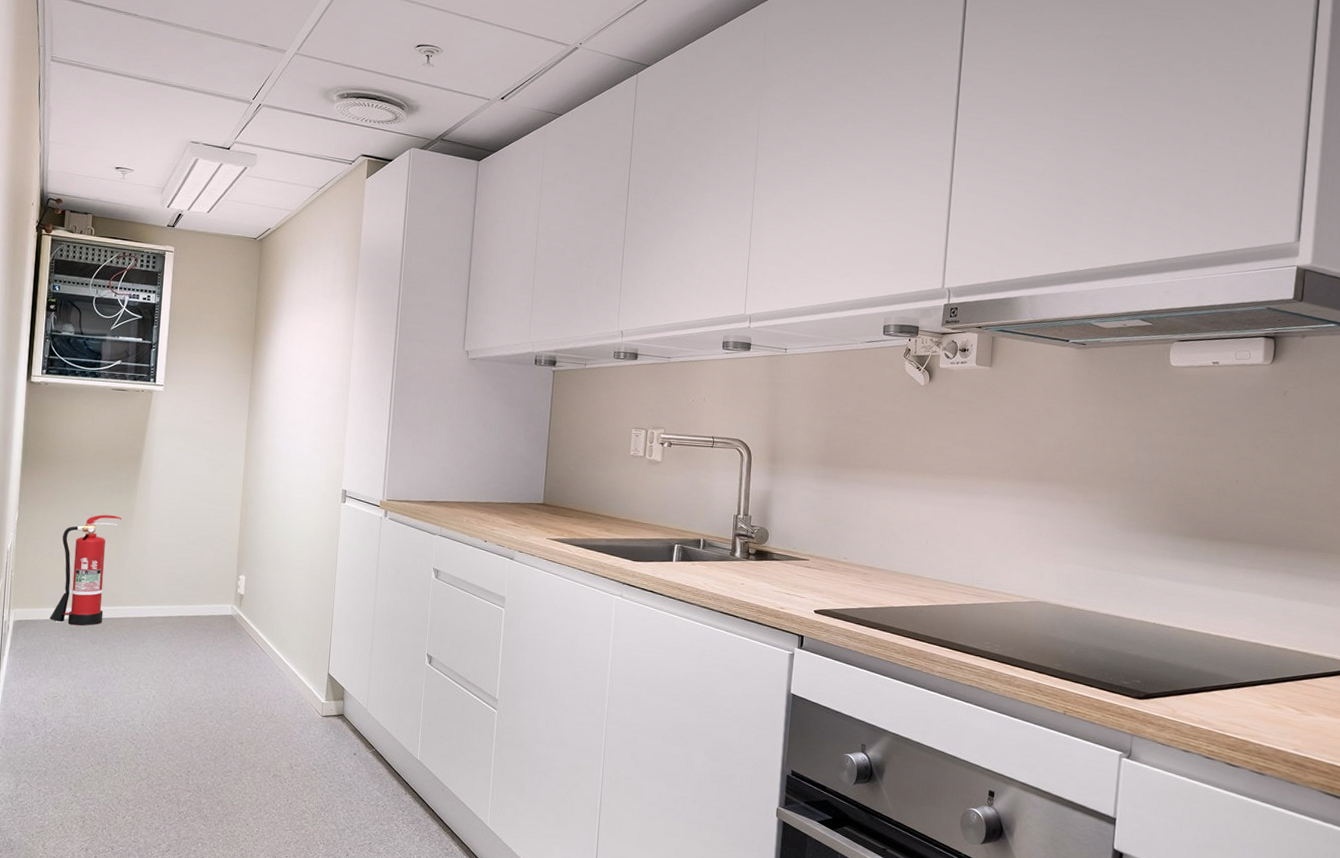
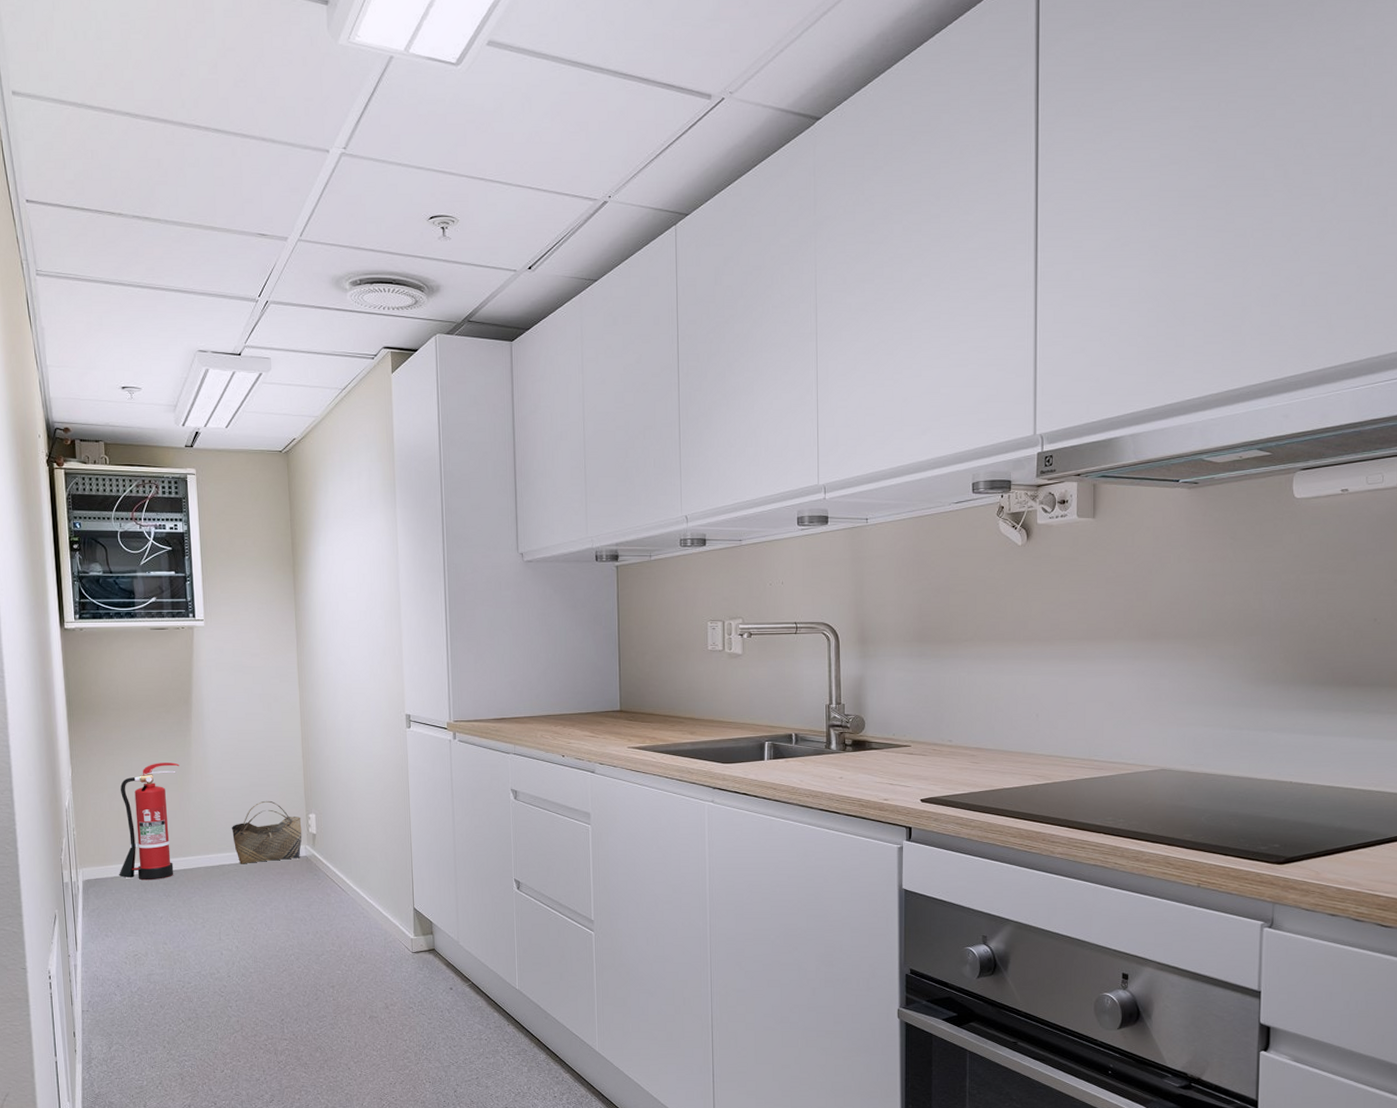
basket: none [163,559,232,618] -> present [231,800,302,864]

